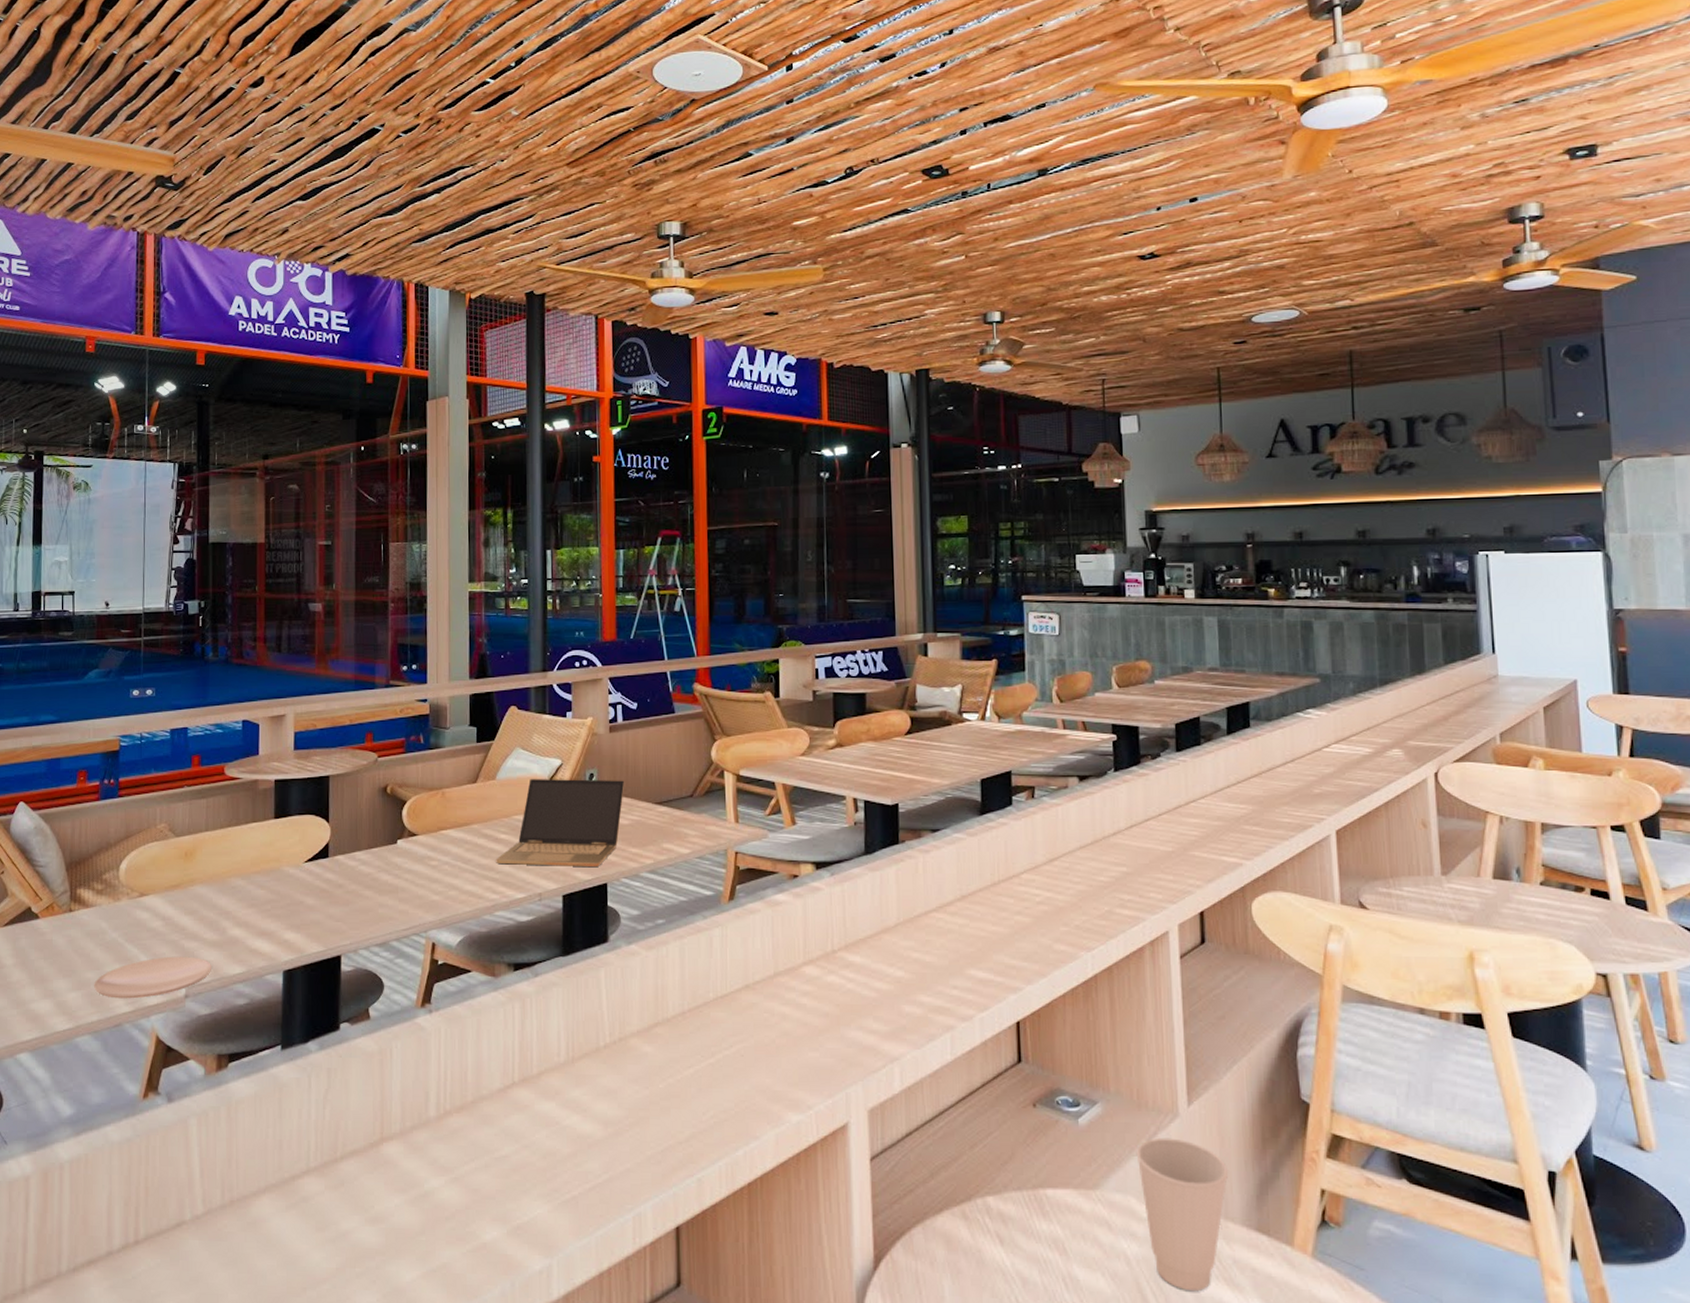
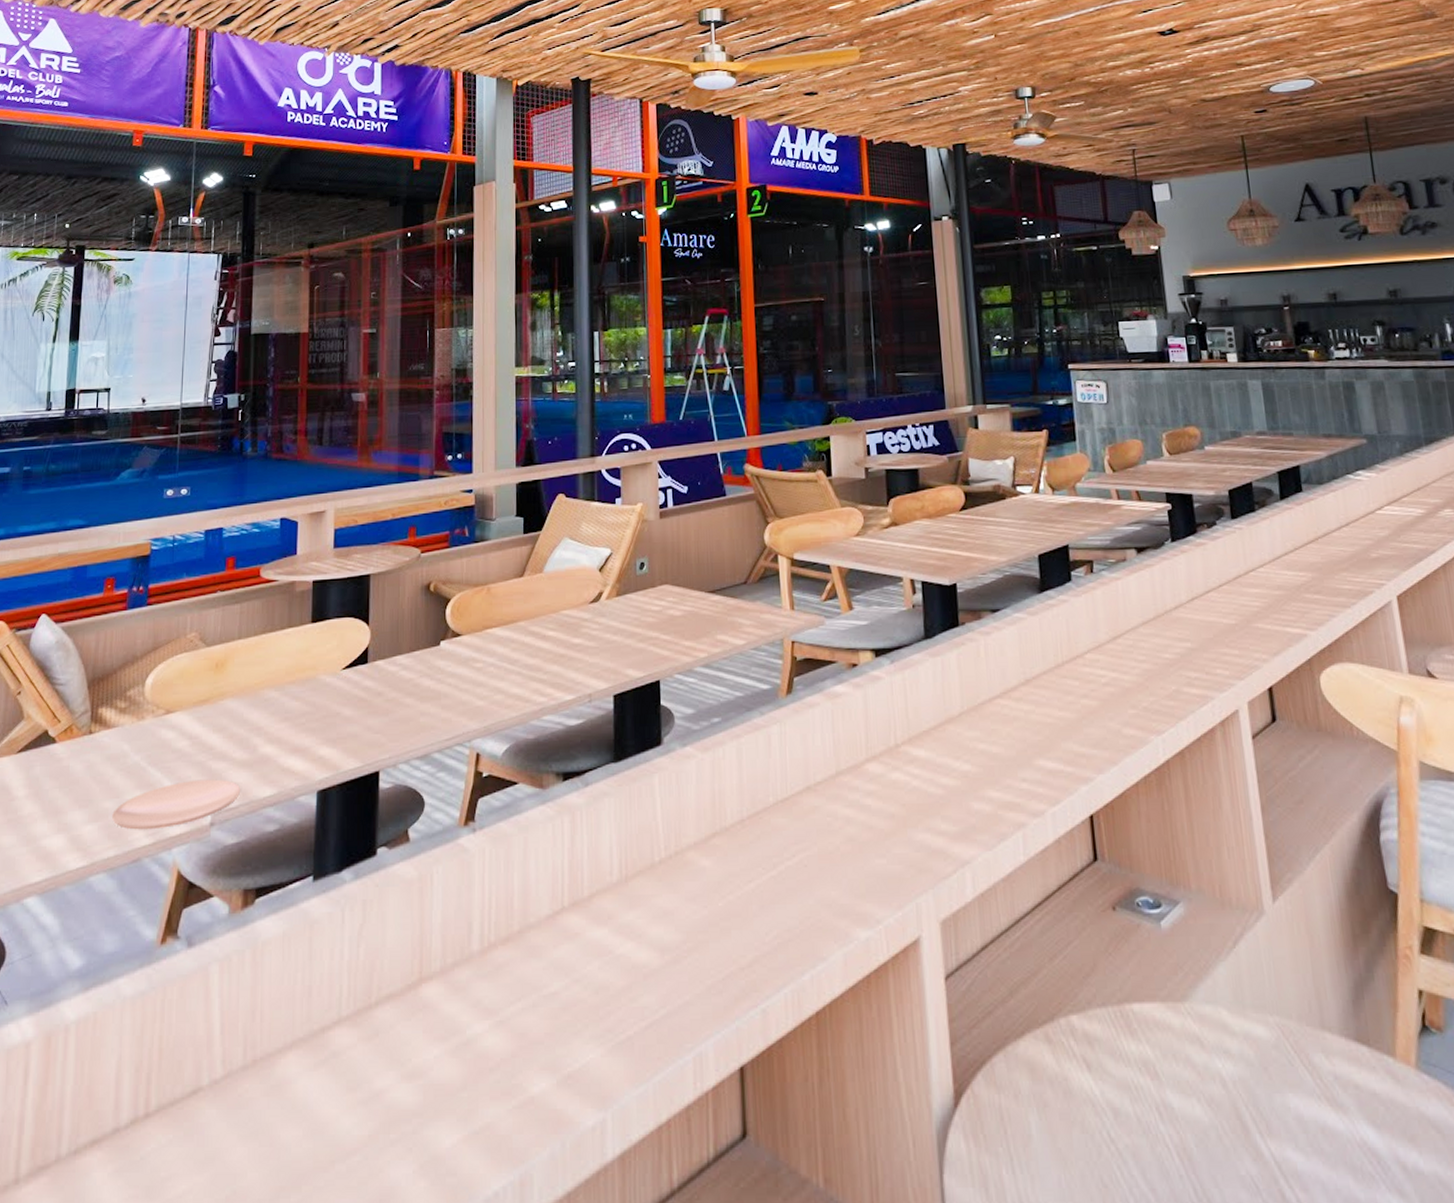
laptop: present [496,779,625,866] -> none [543,568,677,664]
cup: present [1136,1137,1229,1292] -> none [1223,939,1321,1115]

